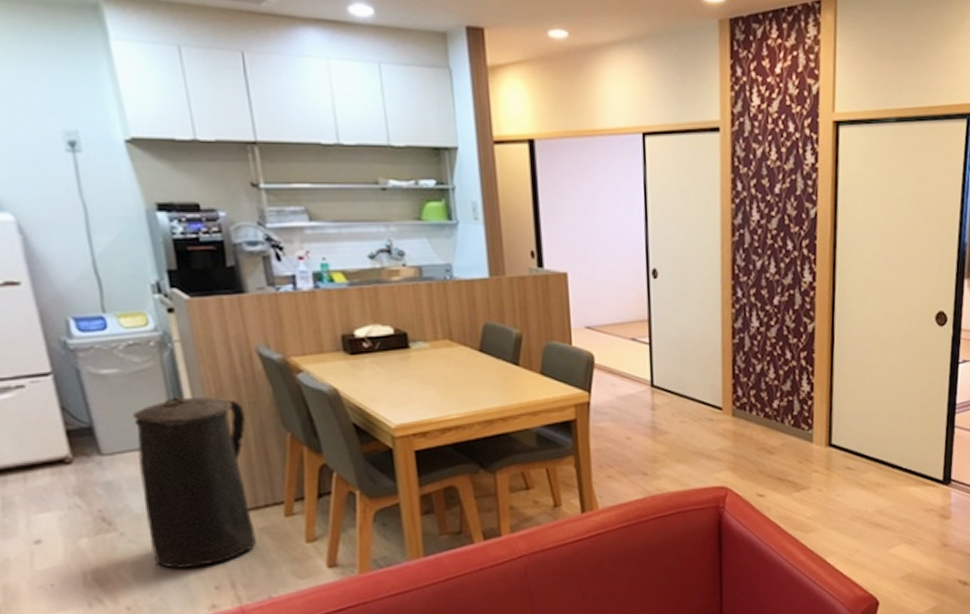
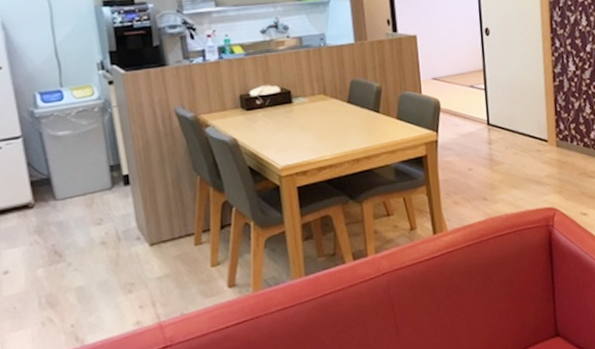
trash can: present [133,395,256,569] -> none [80,150,172,292]

